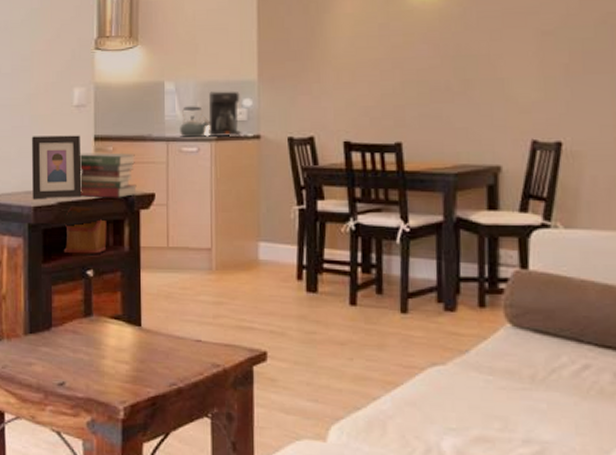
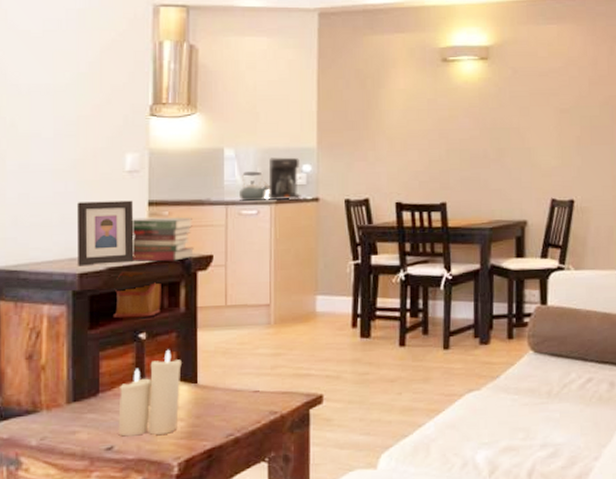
candle: none [69,288,126,376] -> present [118,349,182,437]

